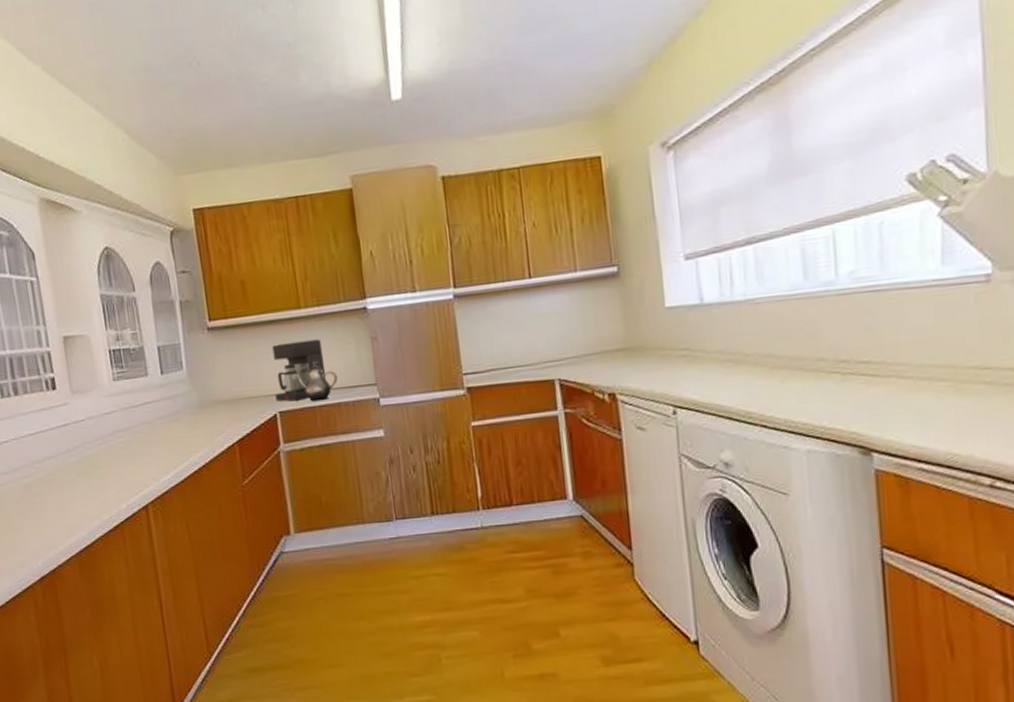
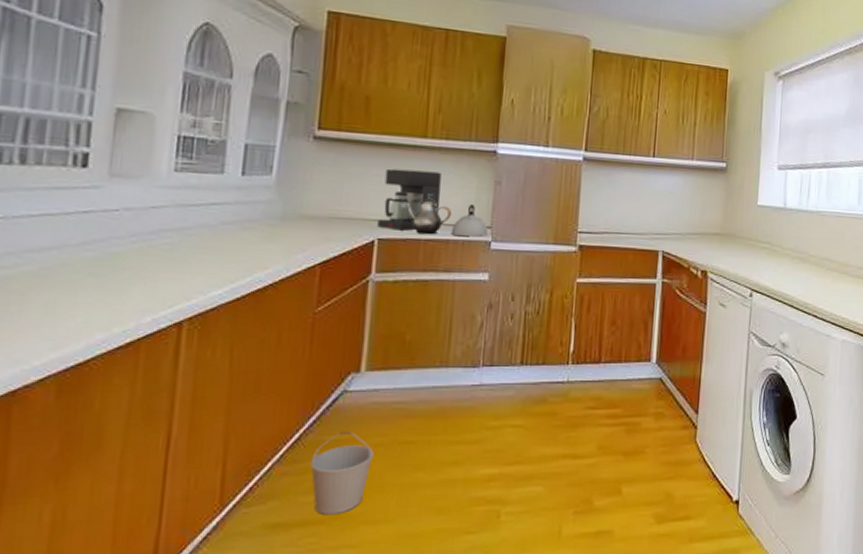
bucket: none [268,587,318,661] -> present [311,431,374,516]
kettle: none [340,364,376,399] -> present [450,204,489,238]

